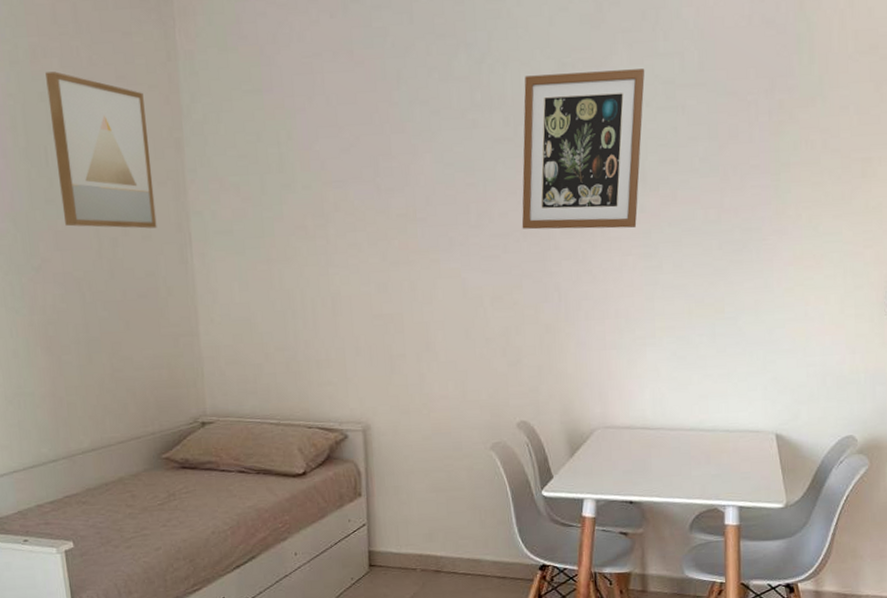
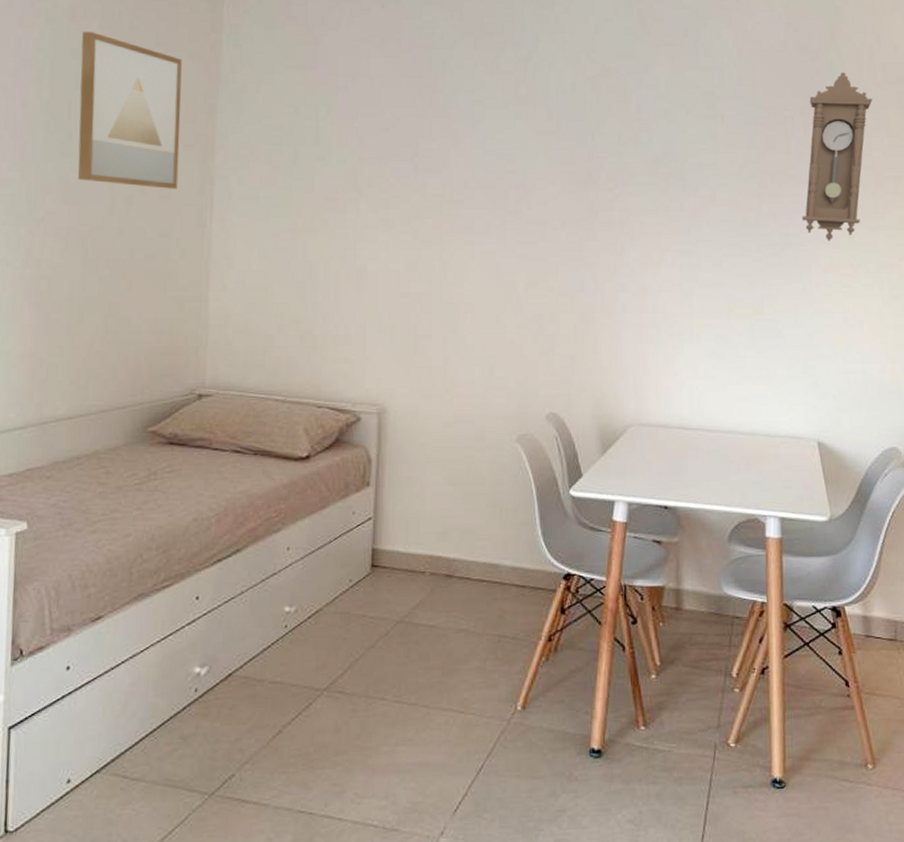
wall art: present [521,69,645,230] -> none [560,76,686,224]
pendulum clock: none [764,44,843,234] -> present [801,72,873,242]

